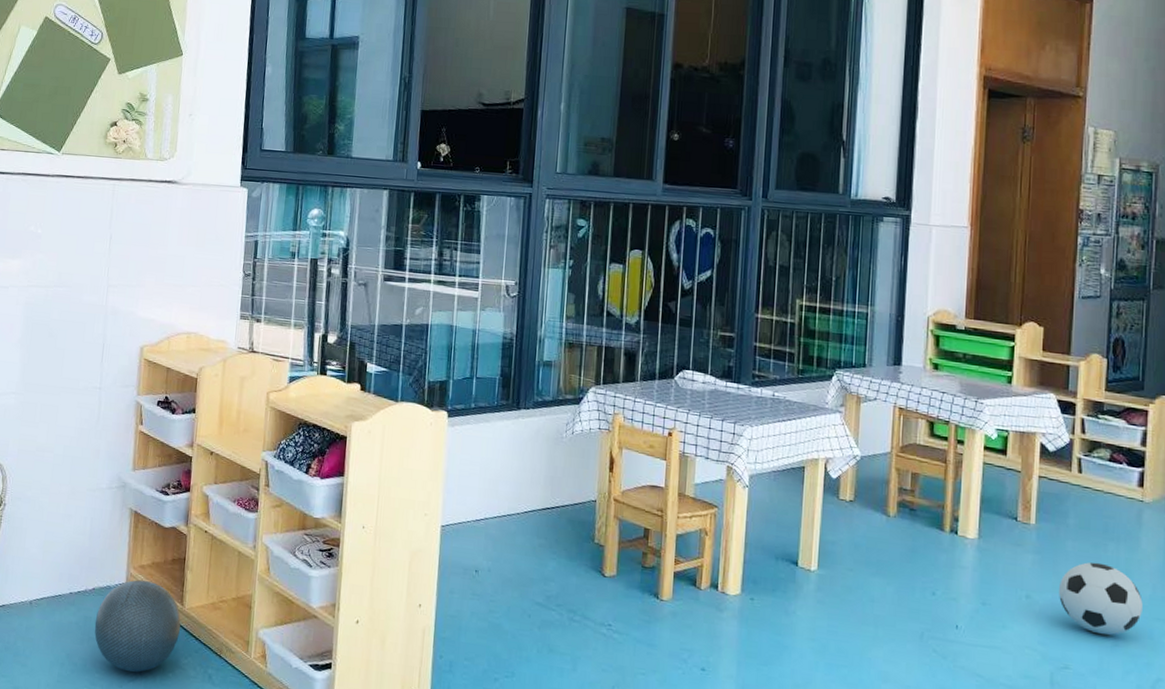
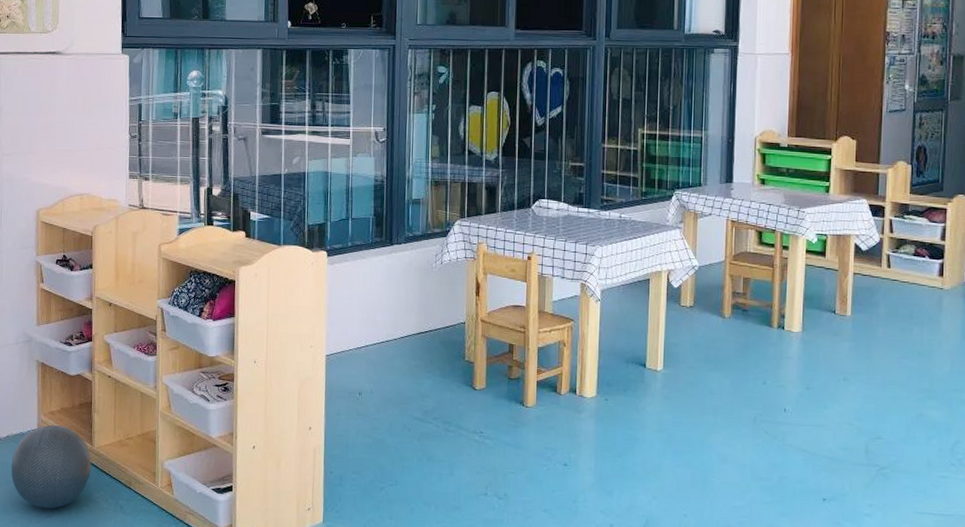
soccer ball: present [1059,562,1143,636] -> none [872,345,943,408]

